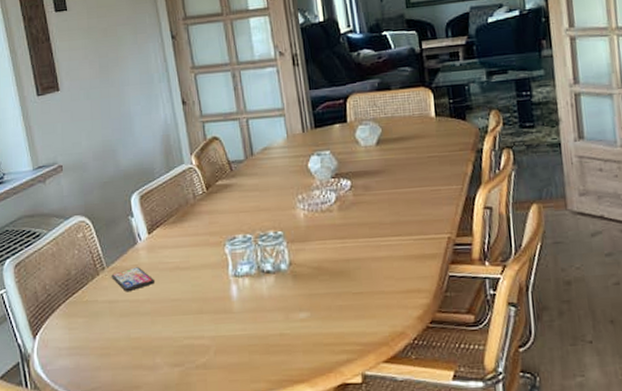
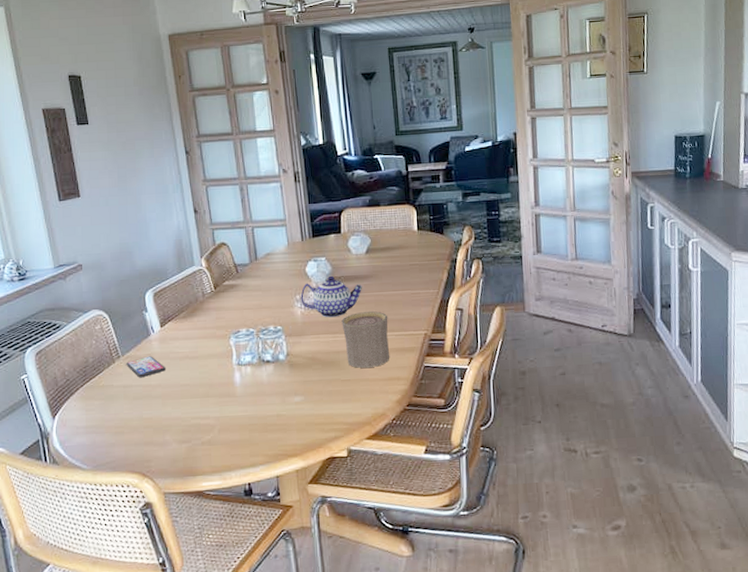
teapot: none [303,171,374,221] -> present [300,275,363,318]
cup: none [351,212,409,279] -> present [341,311,390,369]

